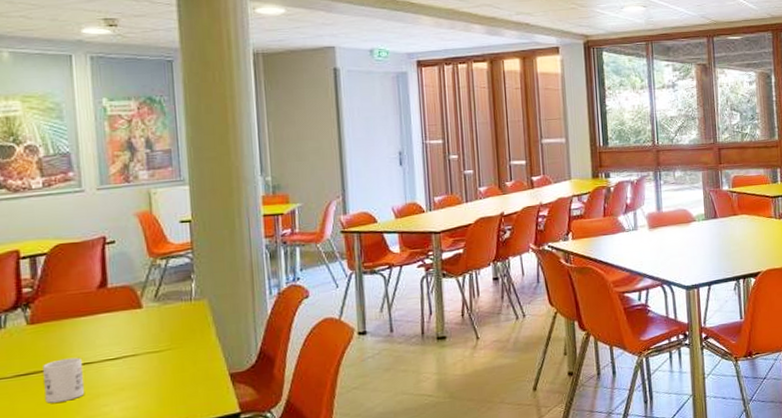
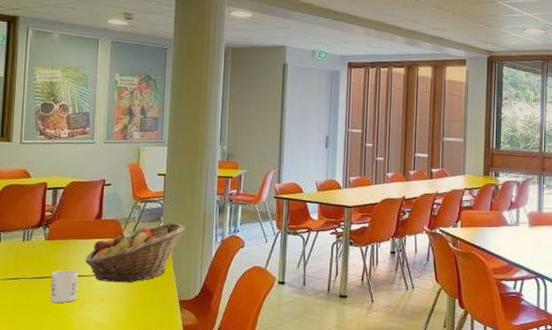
fruit basket: none [90,279,228,366] -> present [85,222,186,283]

